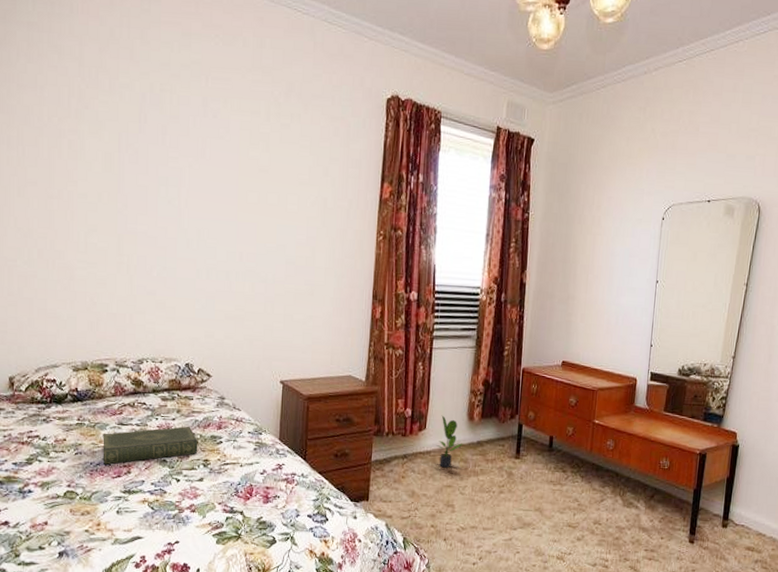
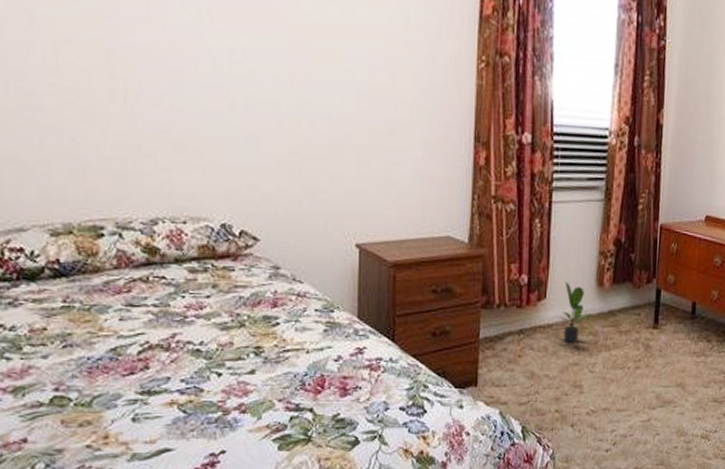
book: present [102,426,198,465] -> none [103,304,246,359]

